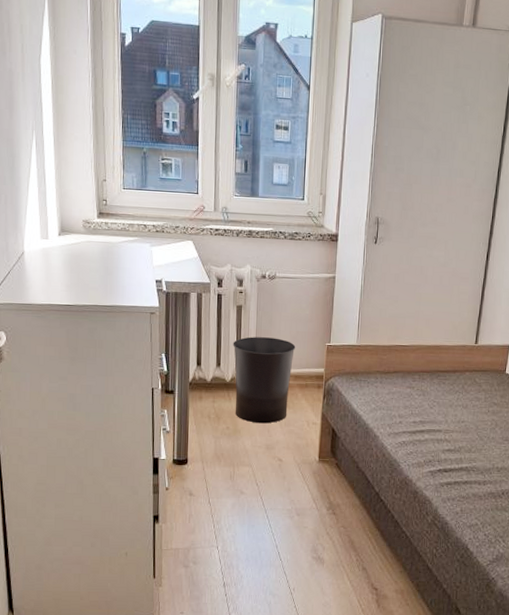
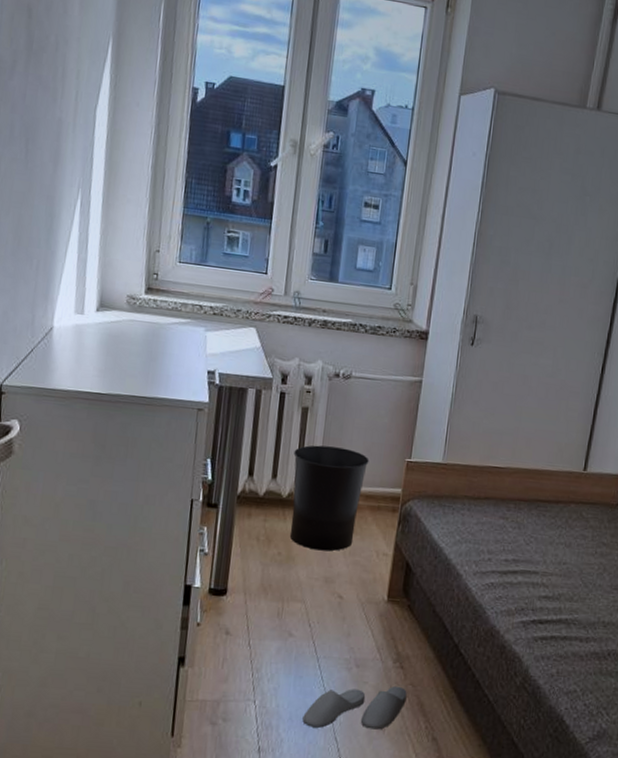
slippers: none [257,528,340,565] -> present [302,686,407,730]

